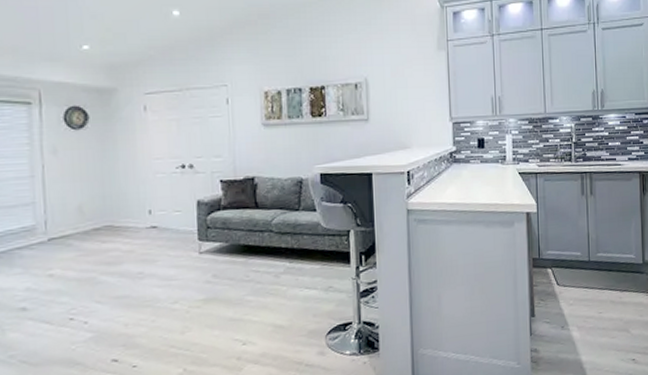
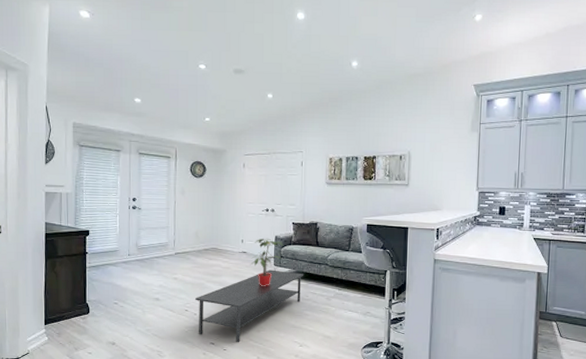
coffee table: none [84,246,240,354] -> present [195,269,303,343]
potted plant: none [165,204,209,271] -> present [251,238,283,286]

